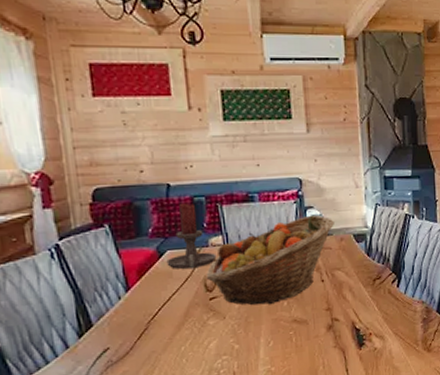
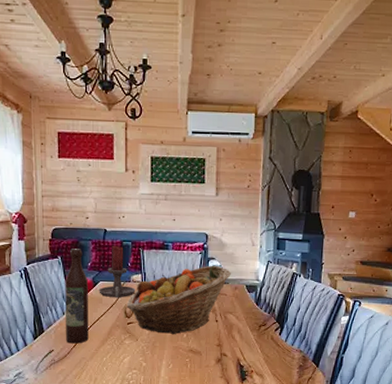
wine bottle: none [117,212,158,336] -> present [65,248,89,344]

